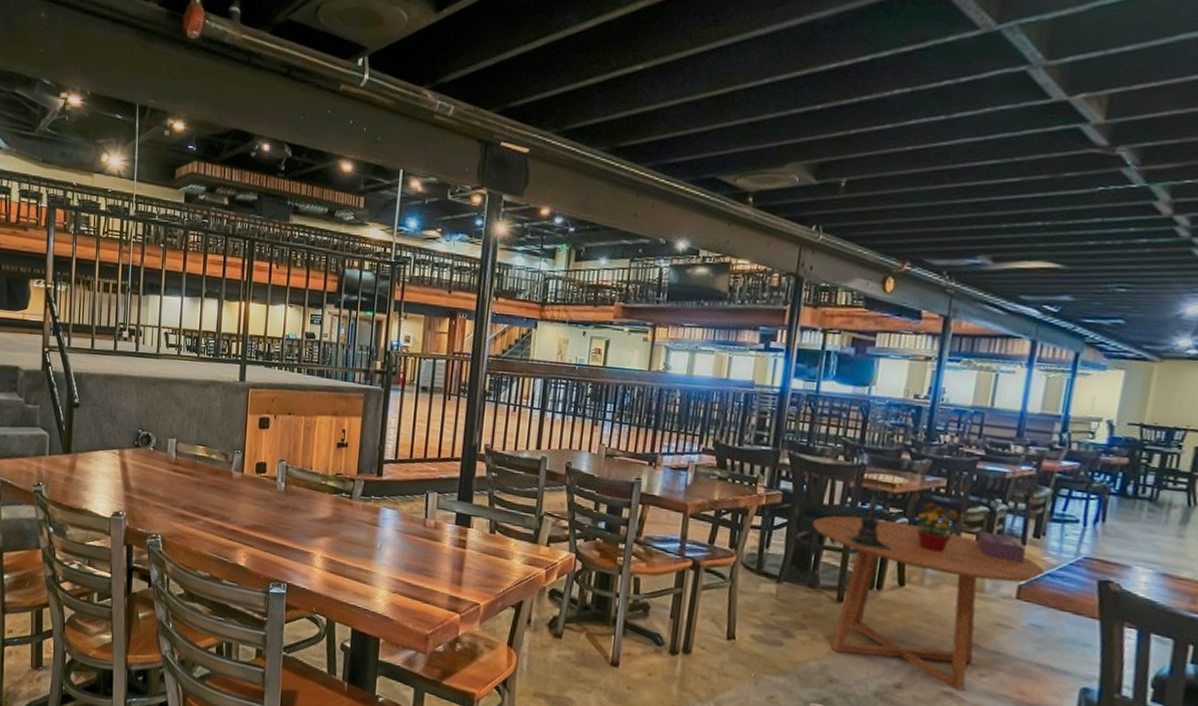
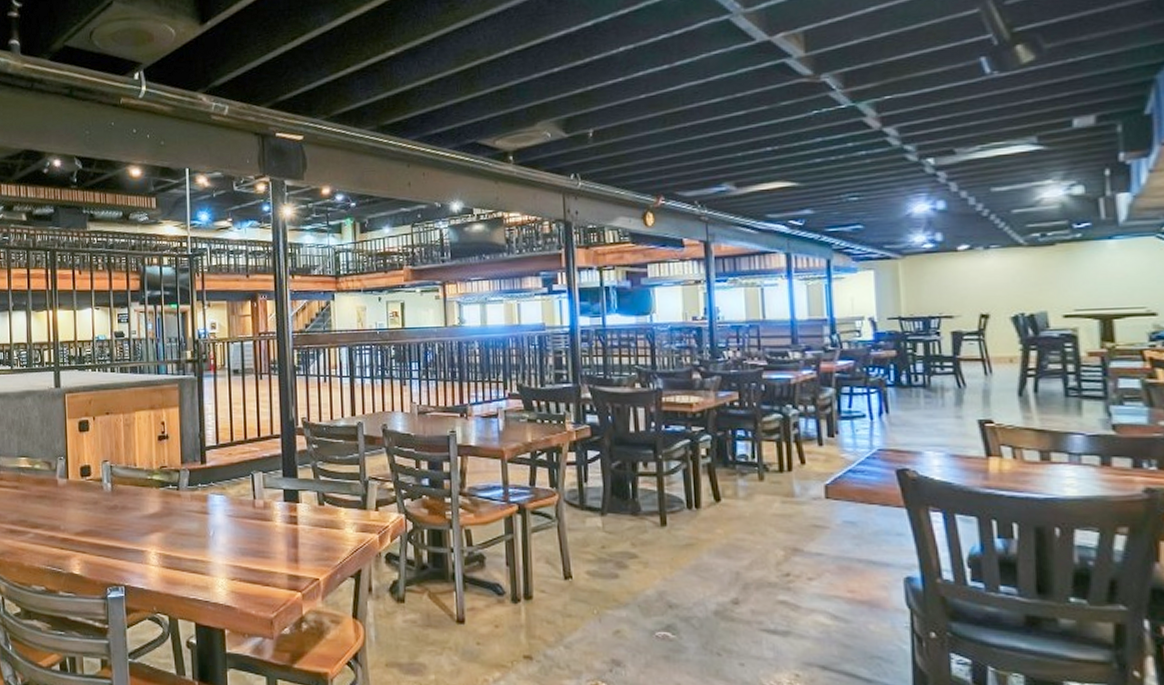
dining table: present [812,515,1046,692] -> none [623,440,847,598]
candle holder: present [844,484,892,551] -> none [655,406,702,468]
flowerpot: present [916,501,960,552] -> none [719,415,757,463]
tissue box: present [976,530,1027,564] -> none [777,437,826,464]

